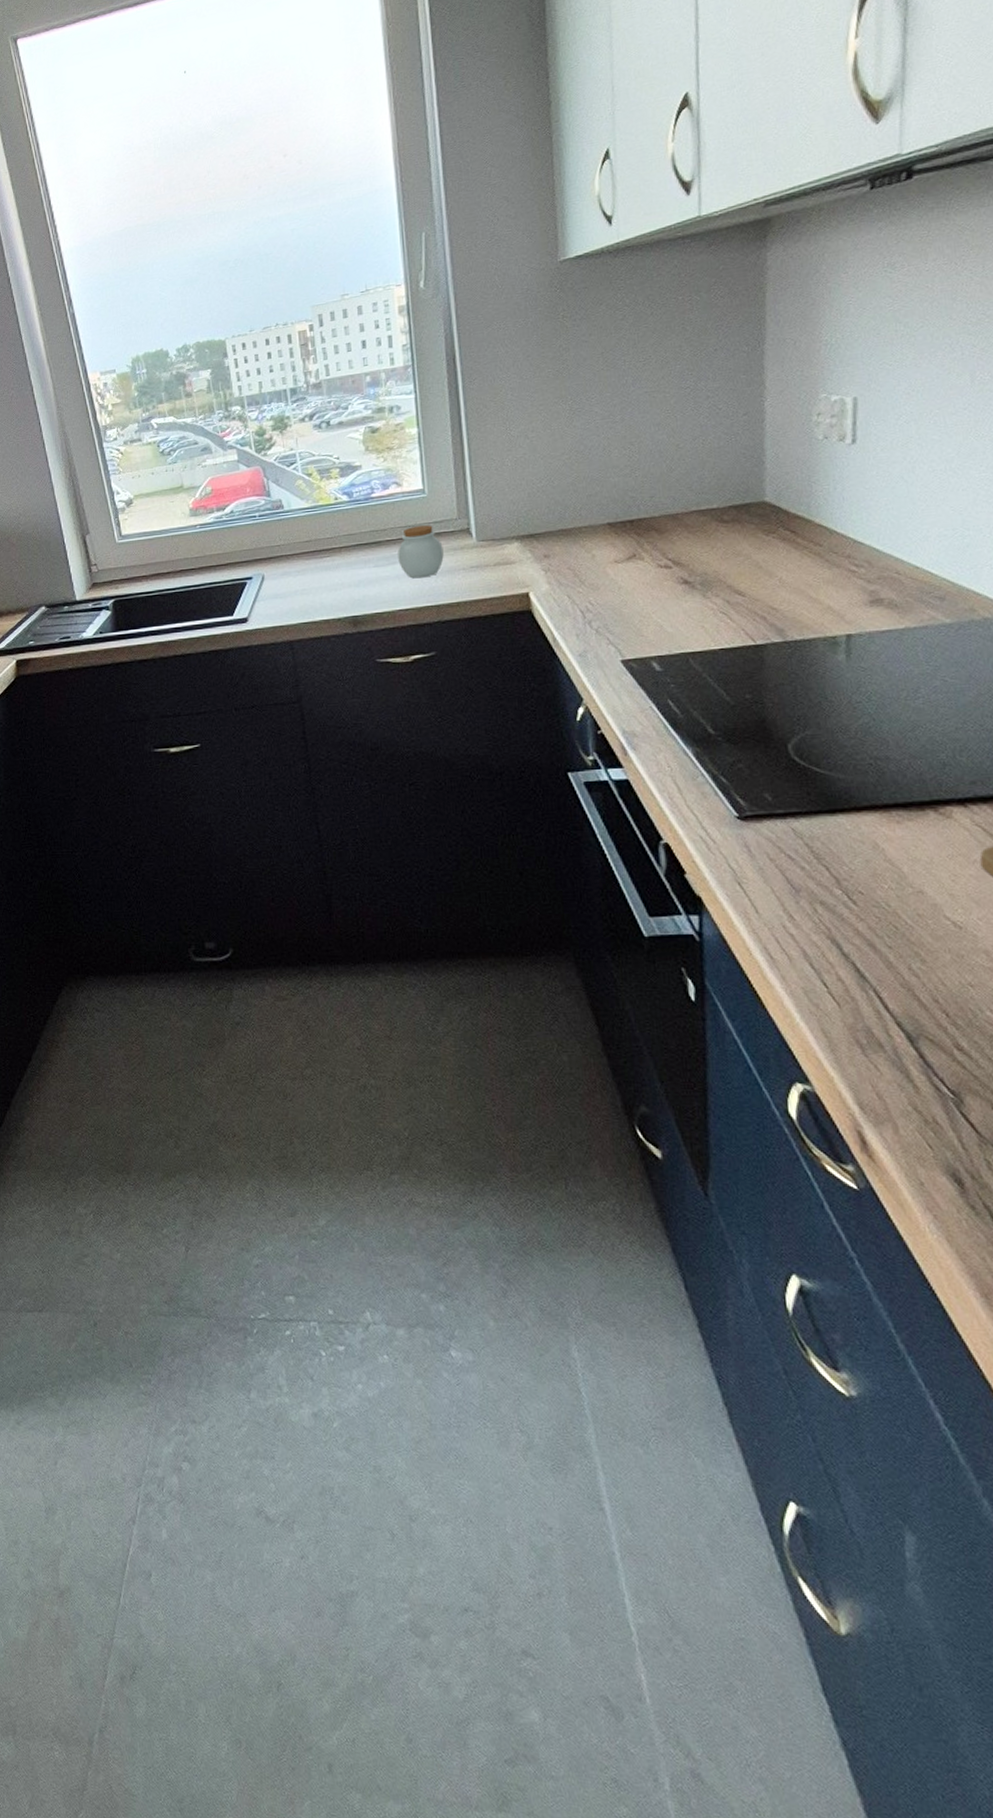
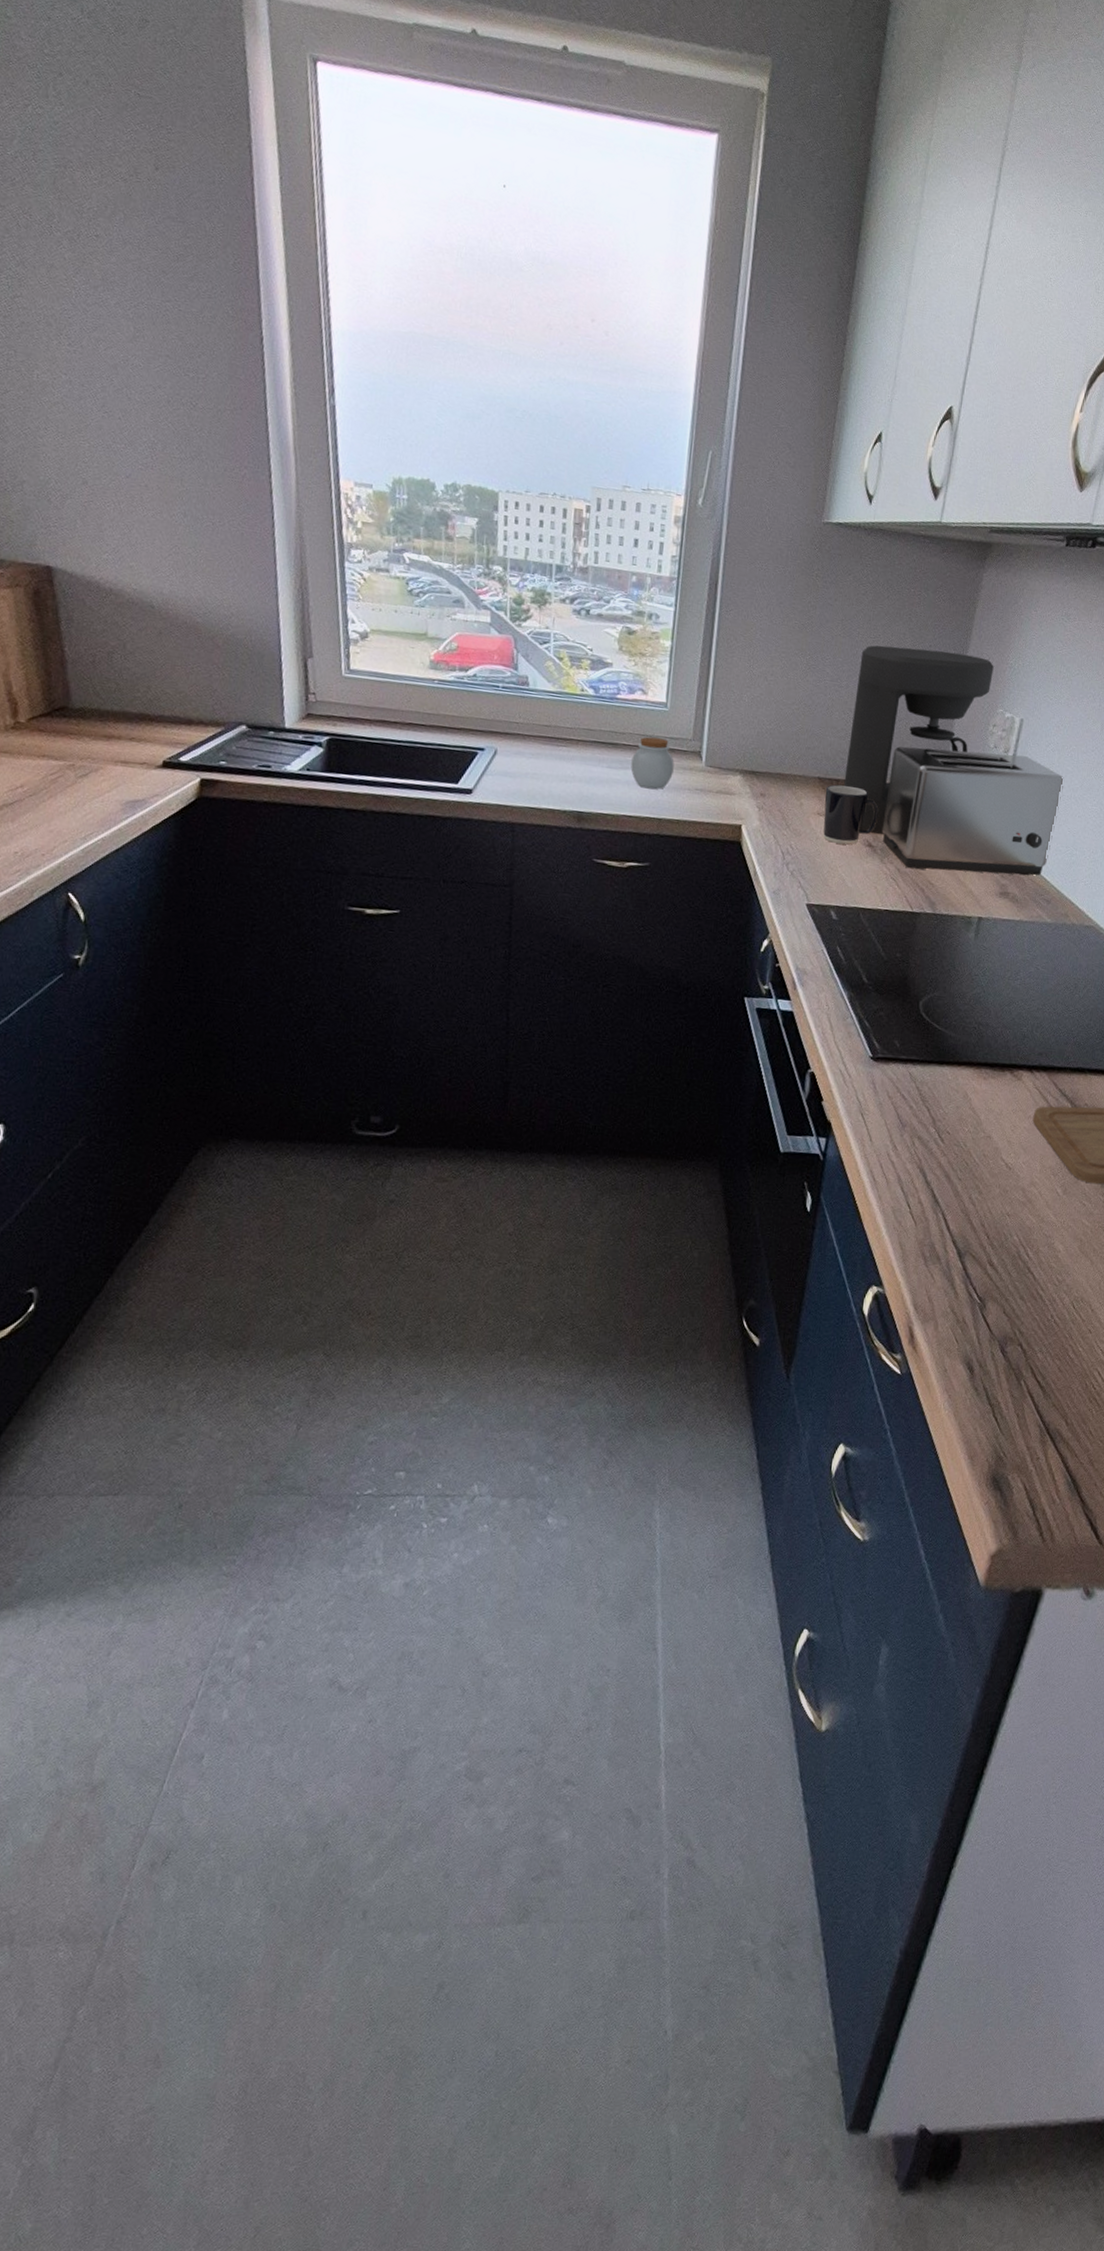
mug: none [618,522,690,589] -> present [823,784,879,845]
coffee maker: none [632,344,805,569] -> present [843,645,994,836]
toaster: none [693,438,932,597] -> present [881,746,1064,876]

